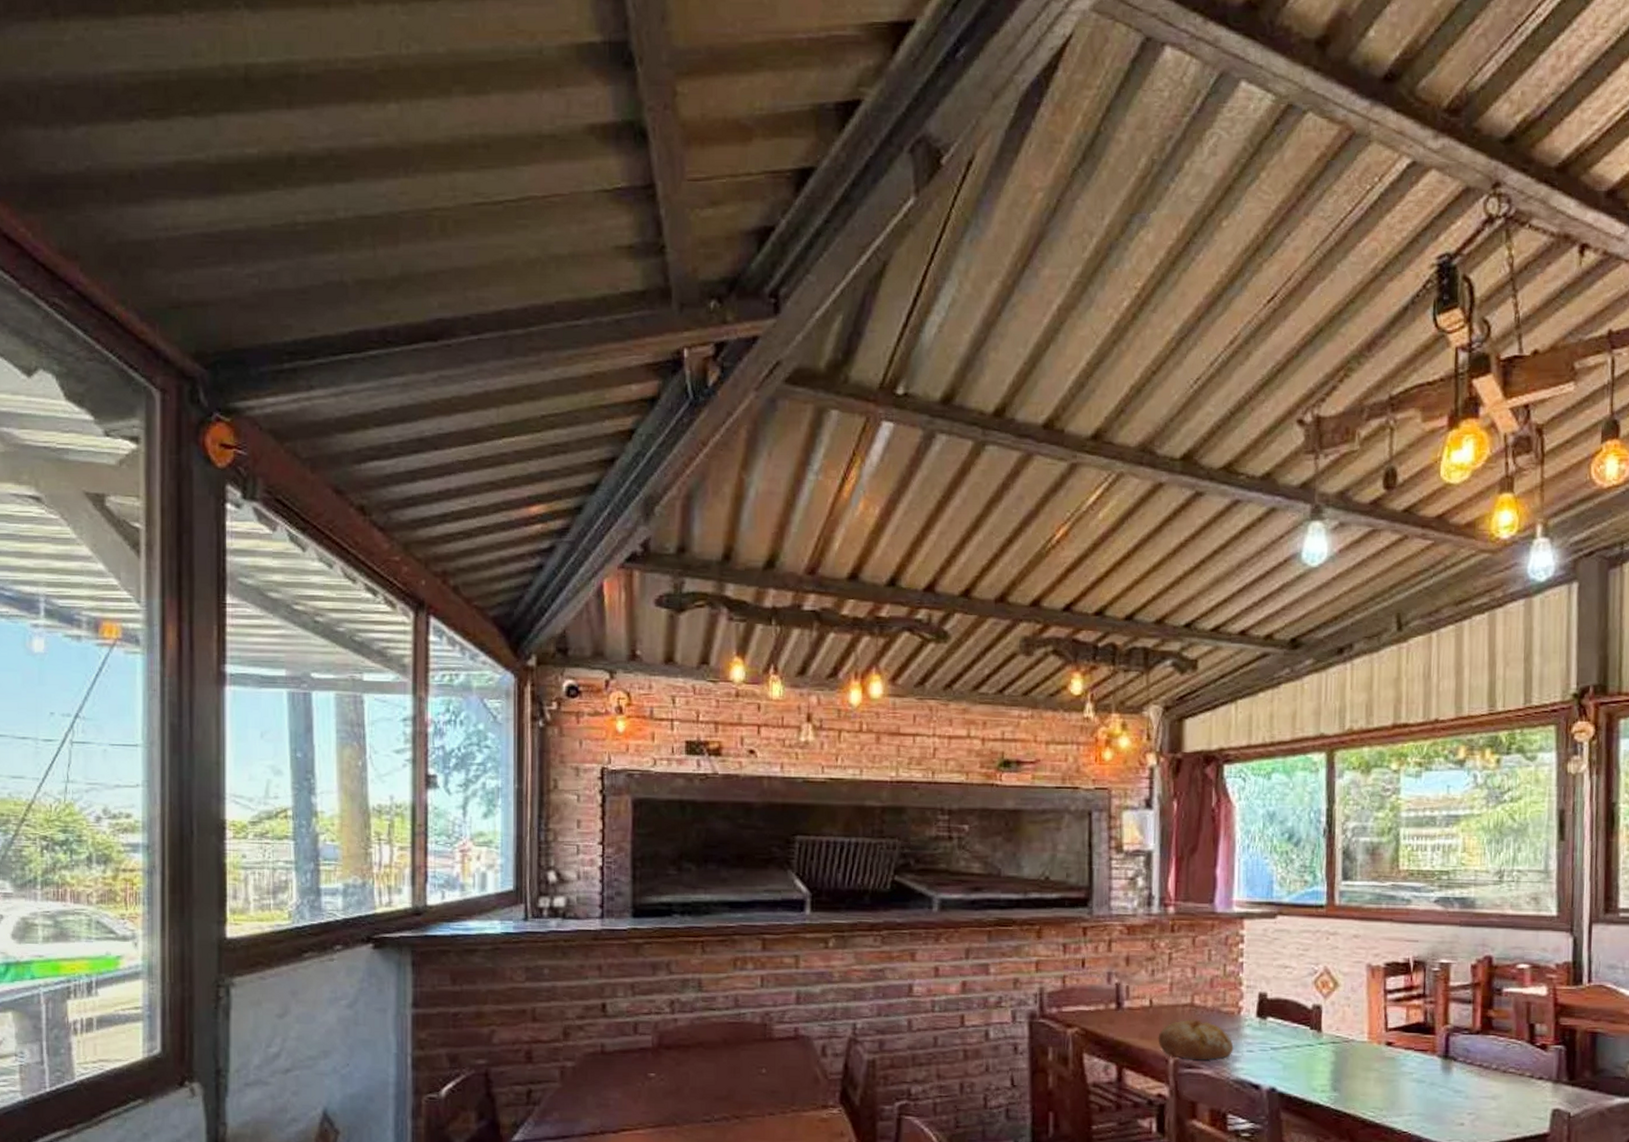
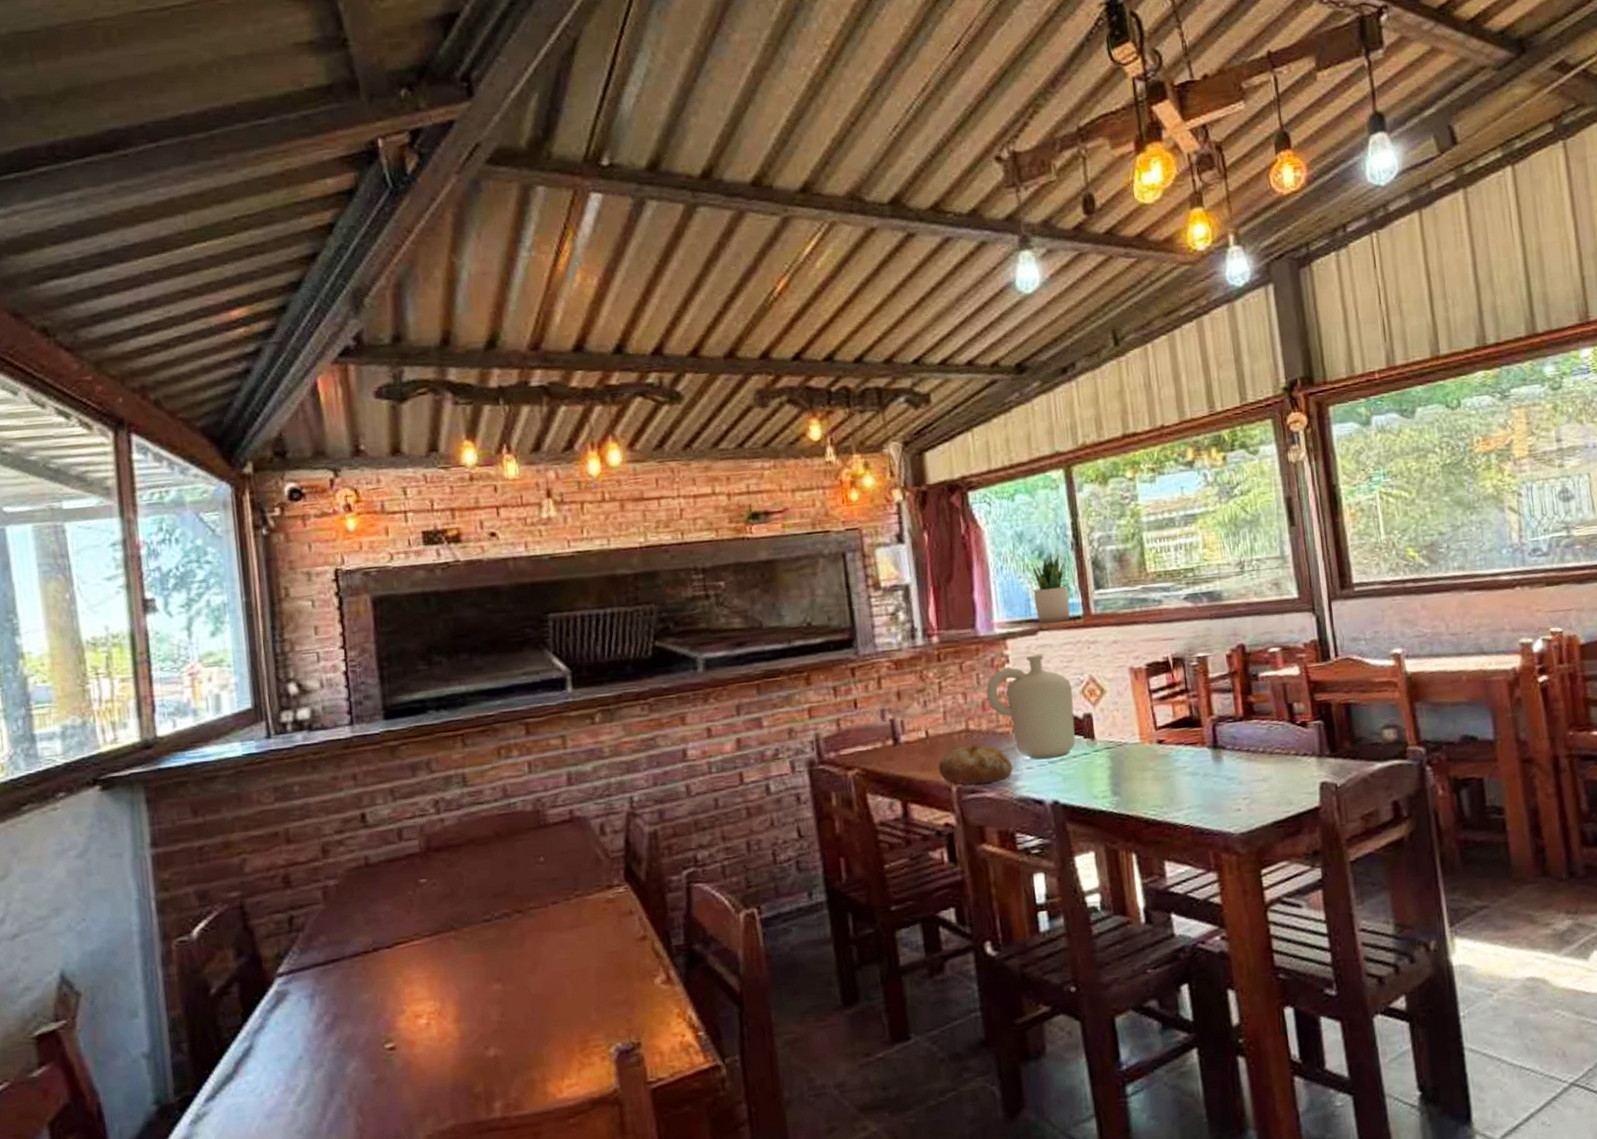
water jug: none [1216,938,1305,1044] -> present [986,654,1076,759]
planter: none [1277,838,1314,909] -> present [1032,554,1070,624]

